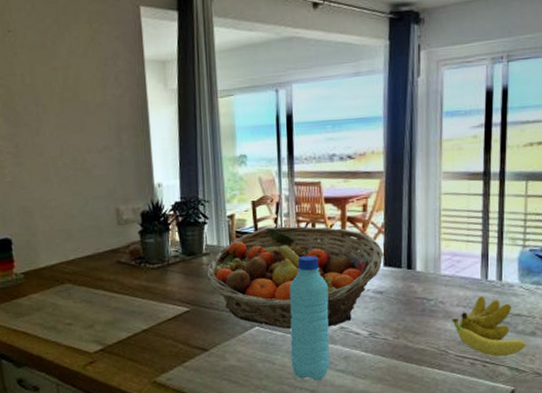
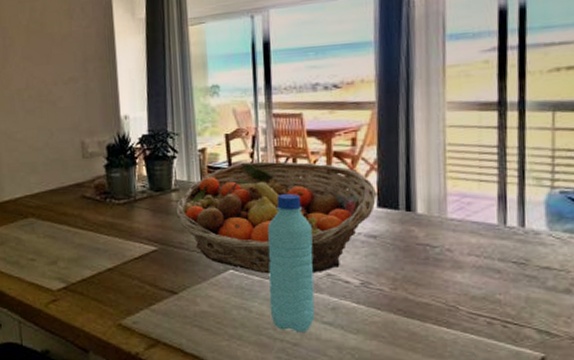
banana: present [452,295,526,357] -> none [462,244,559,316]

